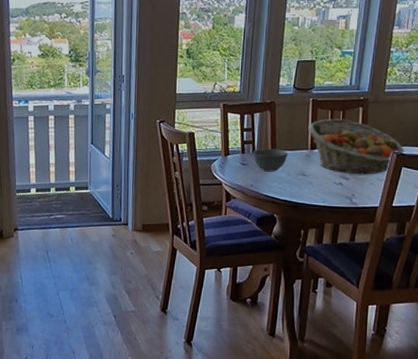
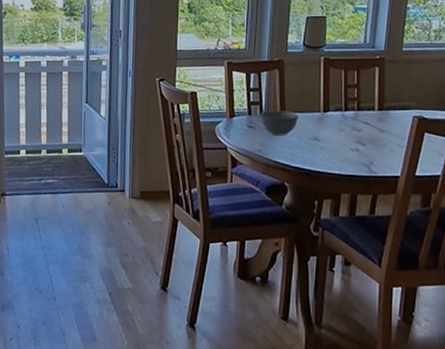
fruit basket: present [308,119,404,175] -> none [320,79,426,141]

